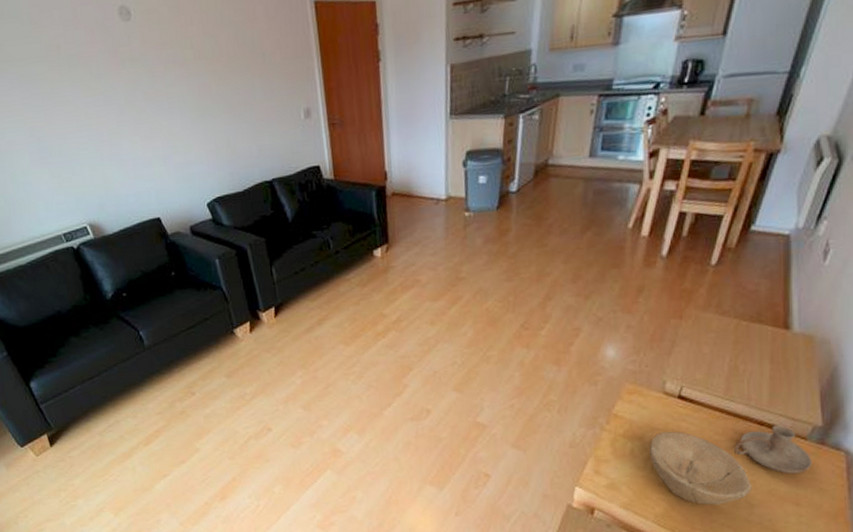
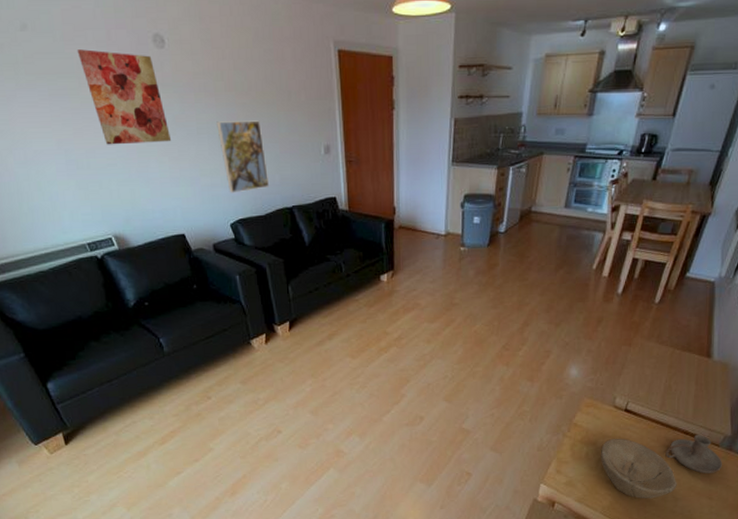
wall art: none [44,30,143,129] -> present [77,49,172,145]
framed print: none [187,88,246,170] -> present [216,120,269,193]

